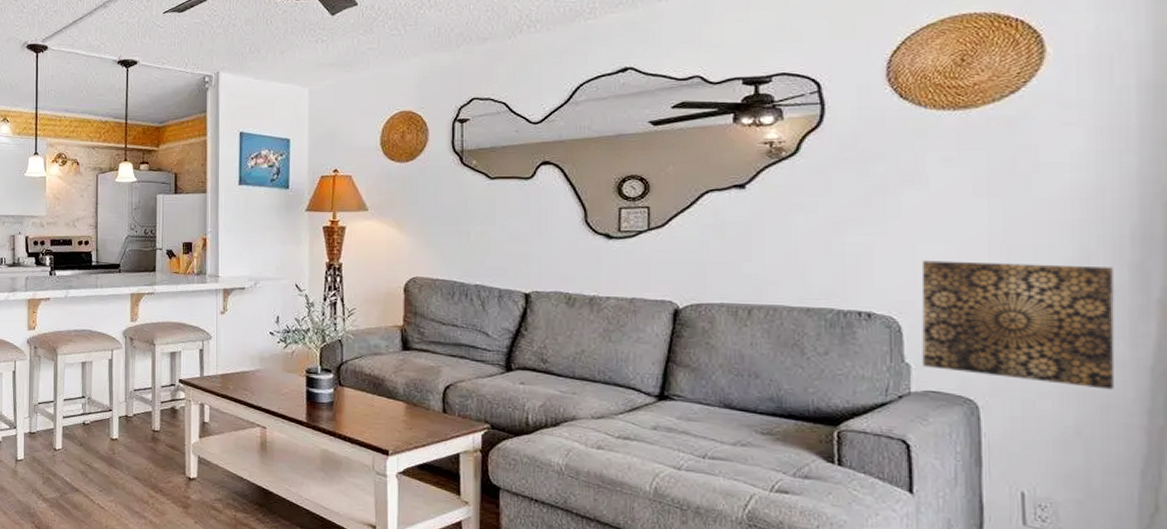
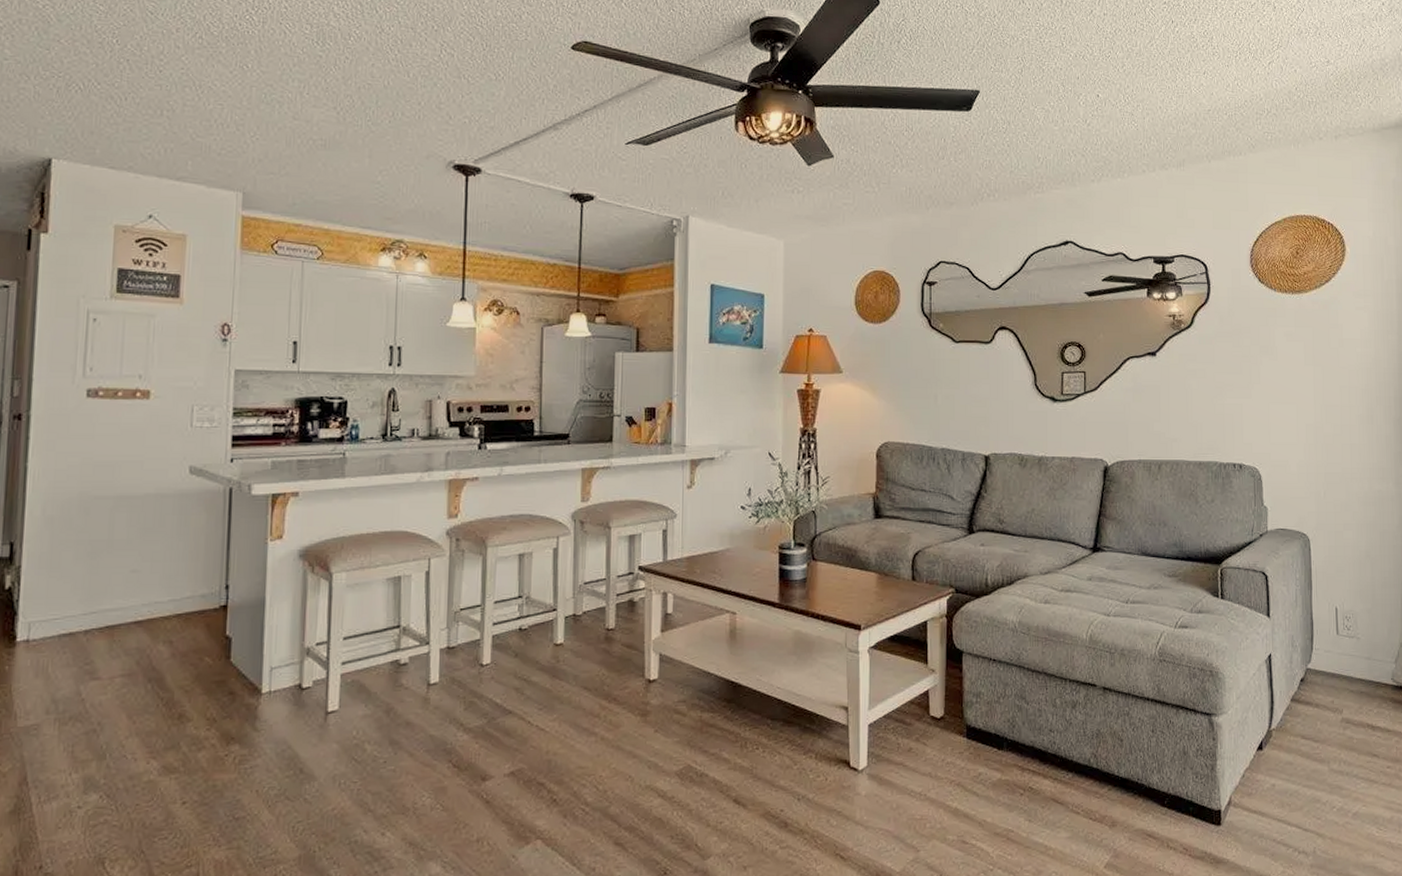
wall art: present [921,260,1115,390] -> none [1273,419,1387,520]

